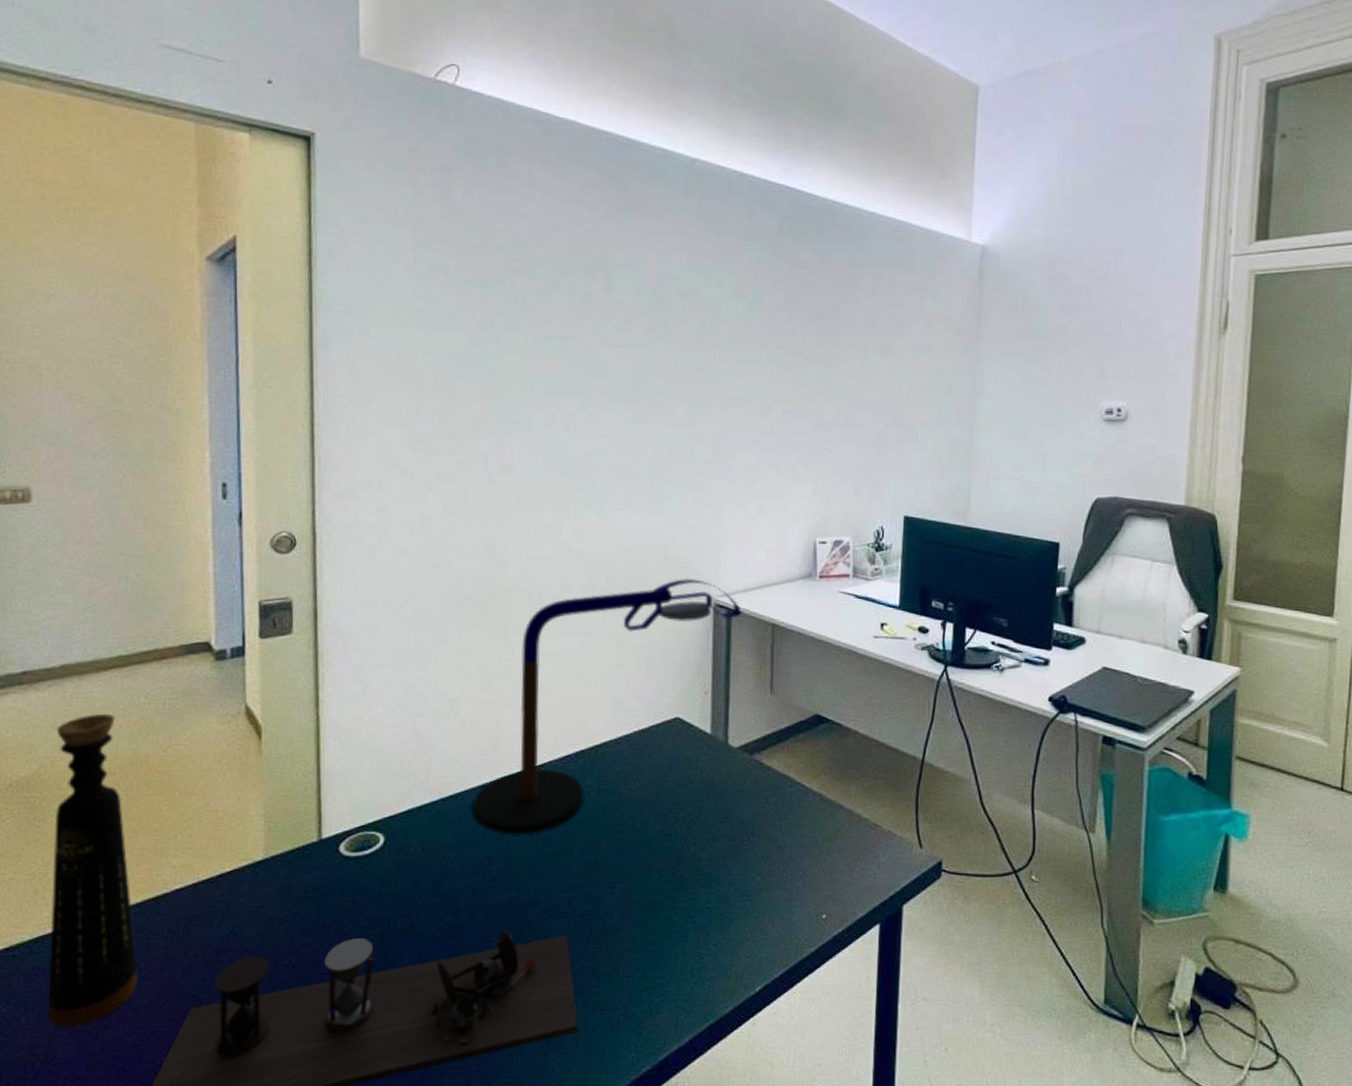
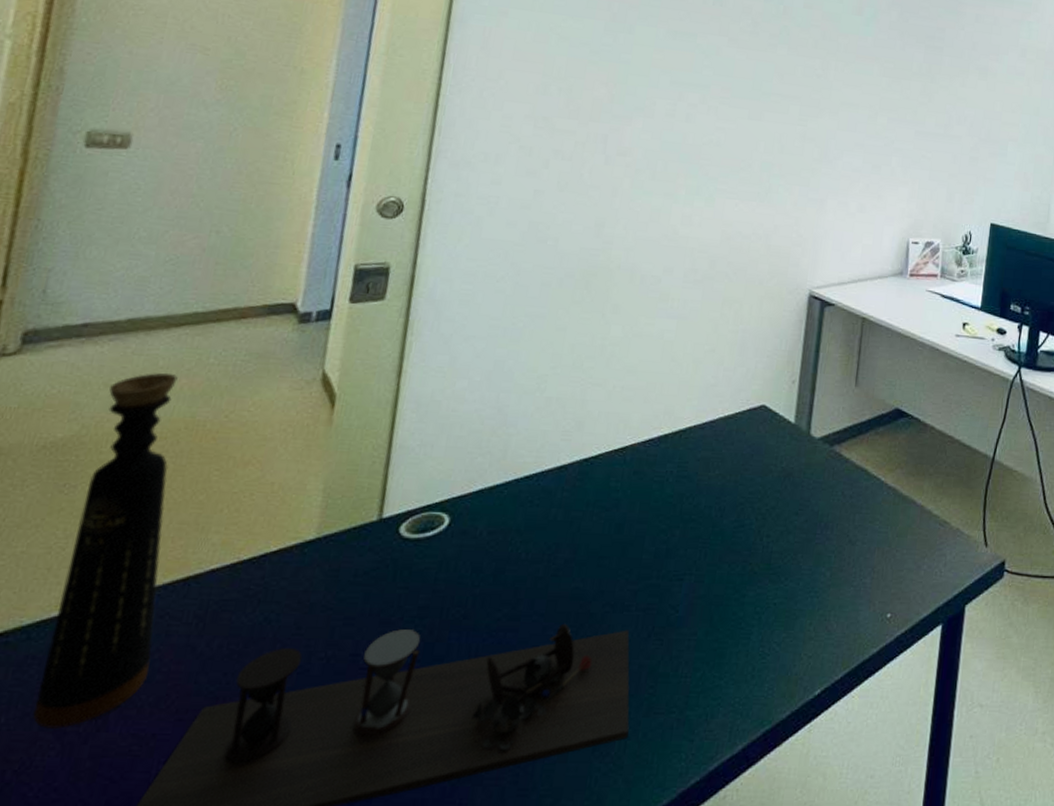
desk lamp: present [472,578,741,835] -> none [546,268,834,521]

